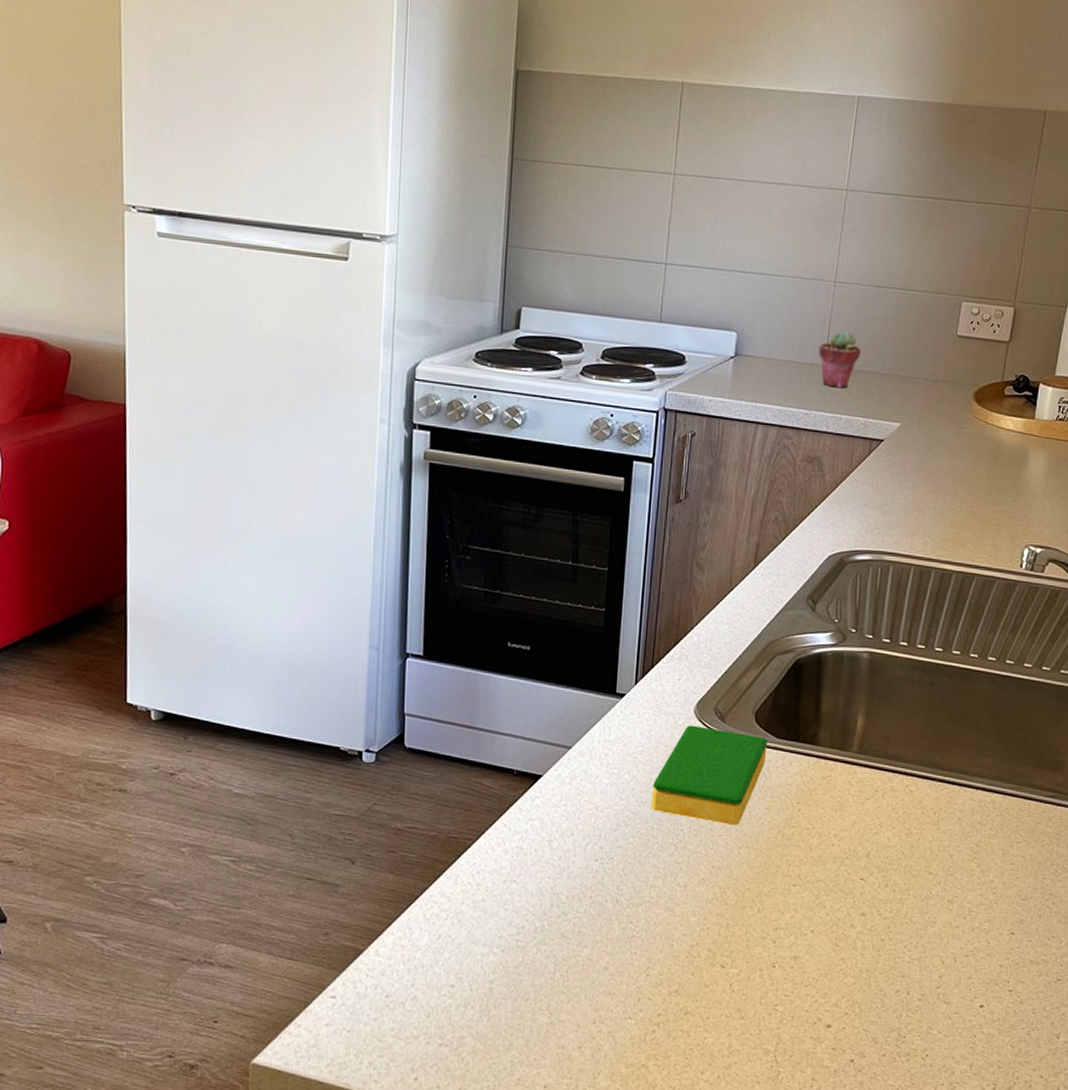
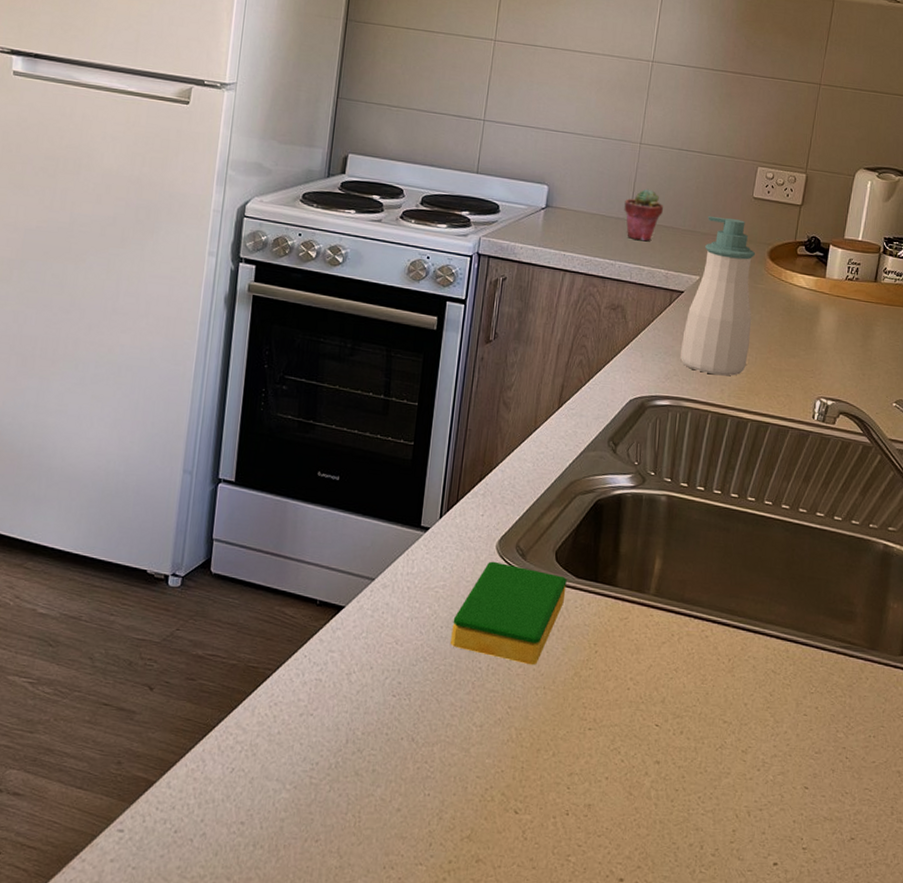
soap bottle: none [880,357,960,527] -> present [680,215,756,376]

